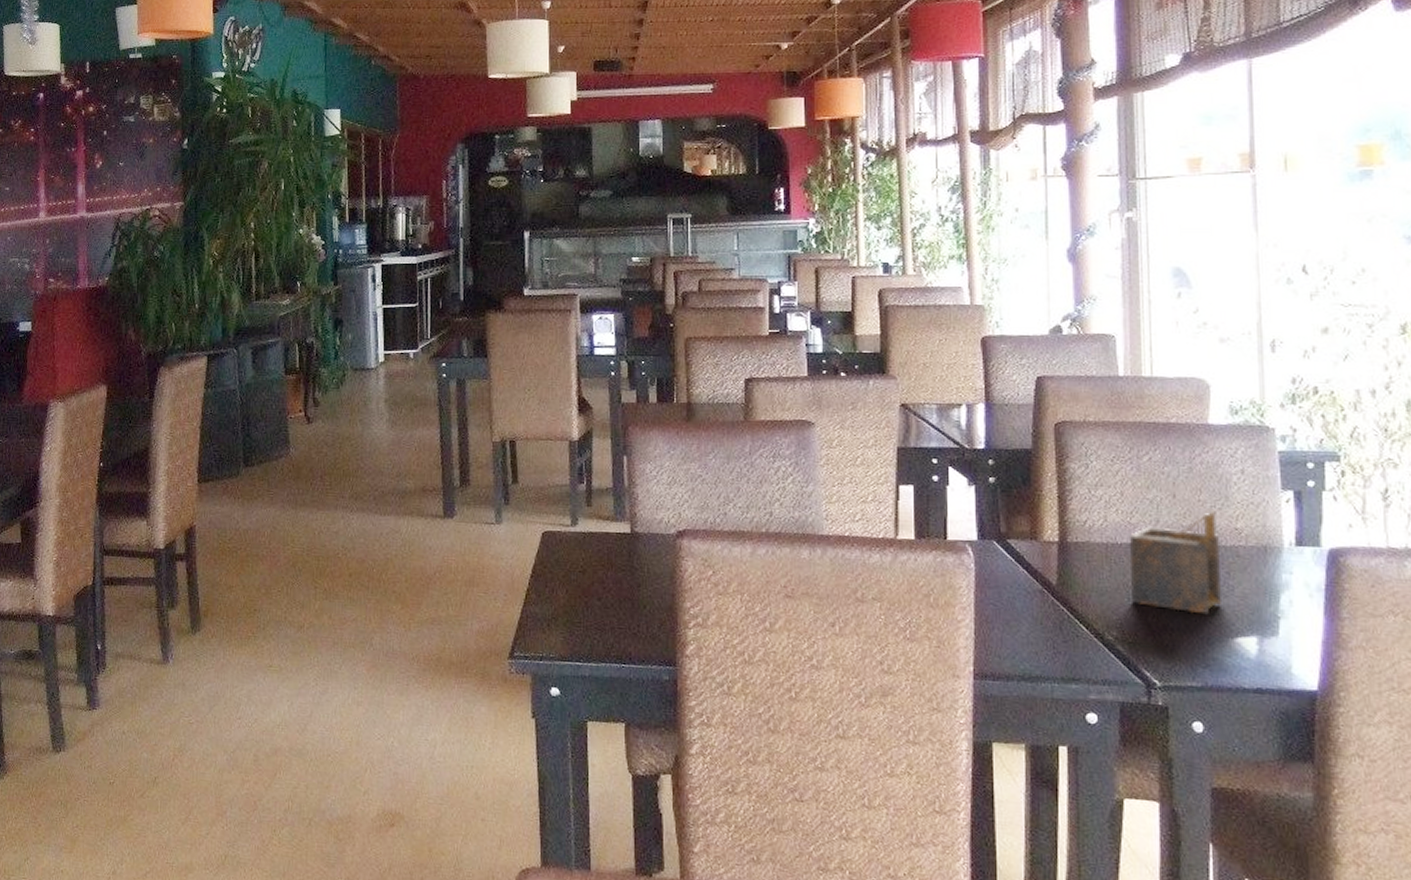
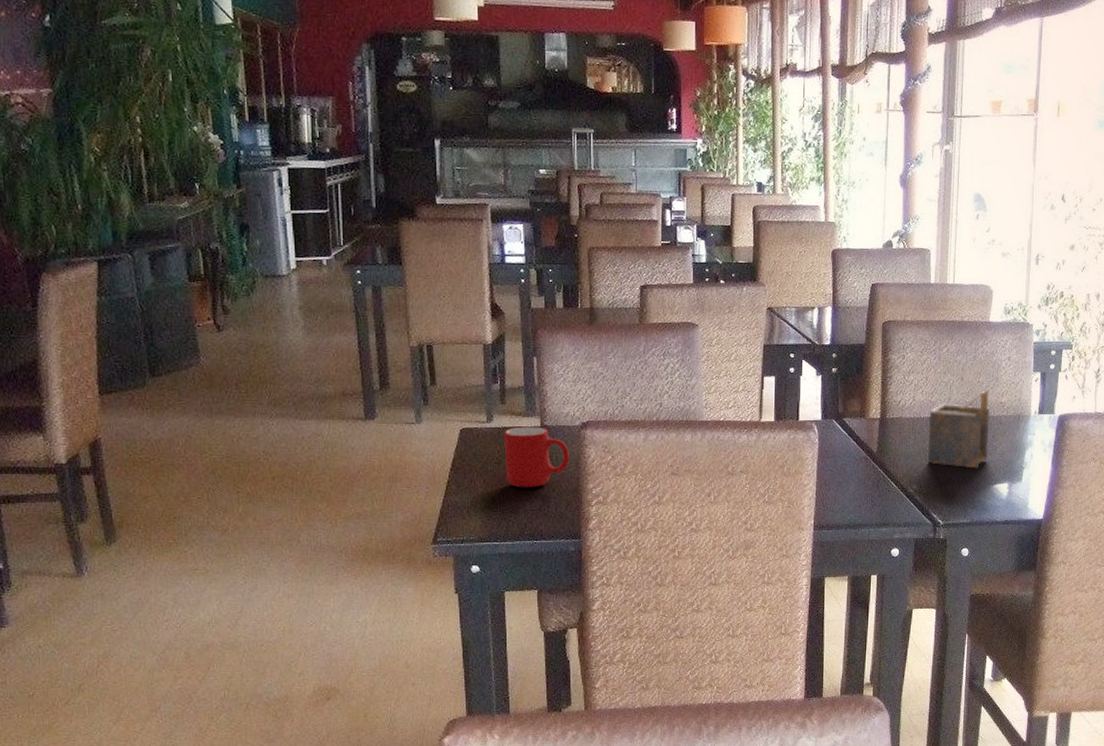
cup: none [589,532,663,603] -> present [504,426,569,488]

